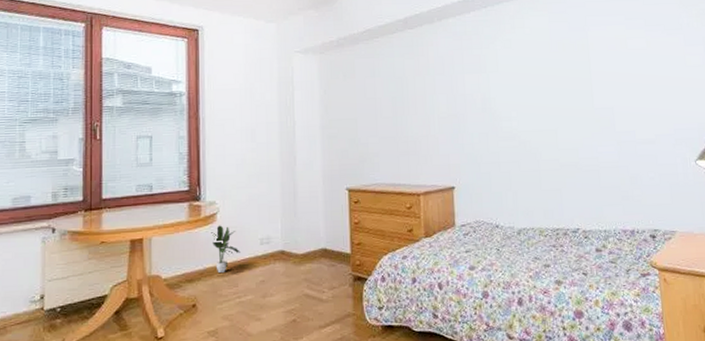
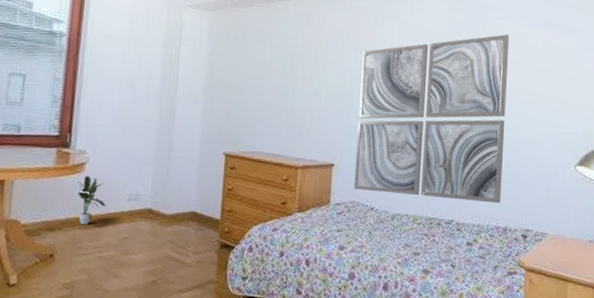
wall art: none [469,40,625,209] -> present [354,34,510,204]

